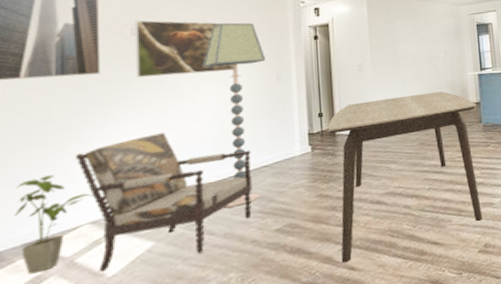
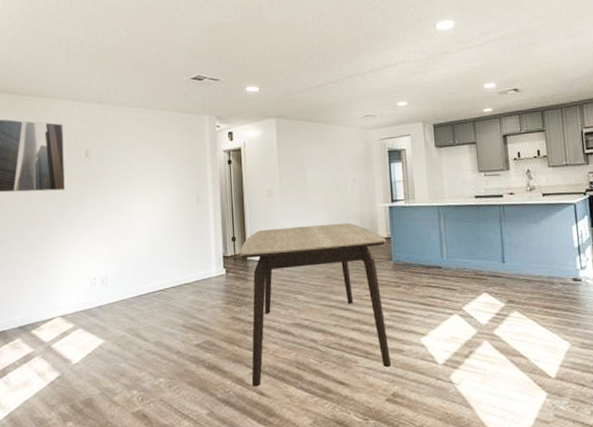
house plant: present [13,174,94,275] -> none [12,273,63,352]
armchair: present [75,132,253,273] -> none [50,244,177,360]
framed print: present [135,20,234,78] -> none [88,143,162,195]
floor lamp: present [203,22,266,209] -> none [138,146,188,319]

